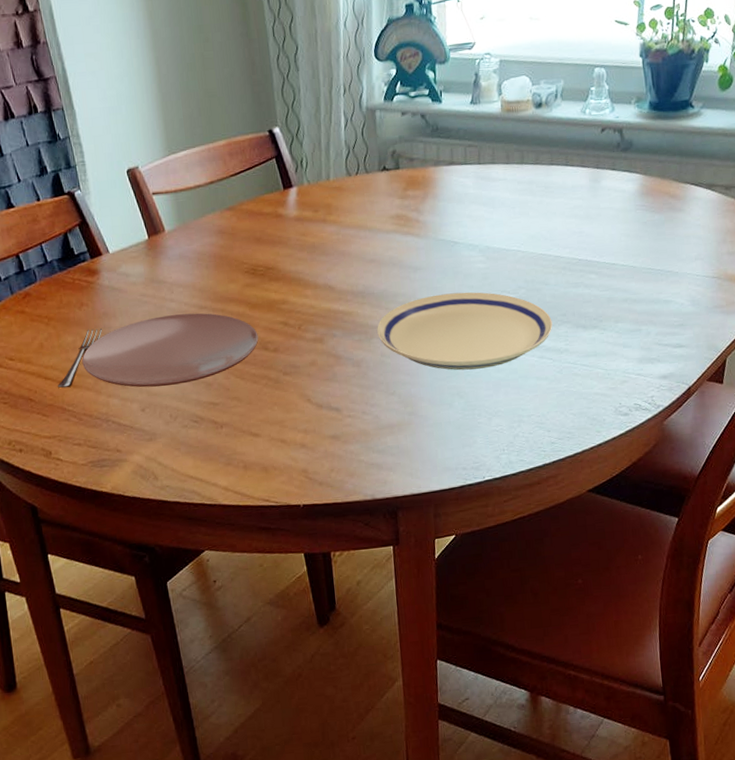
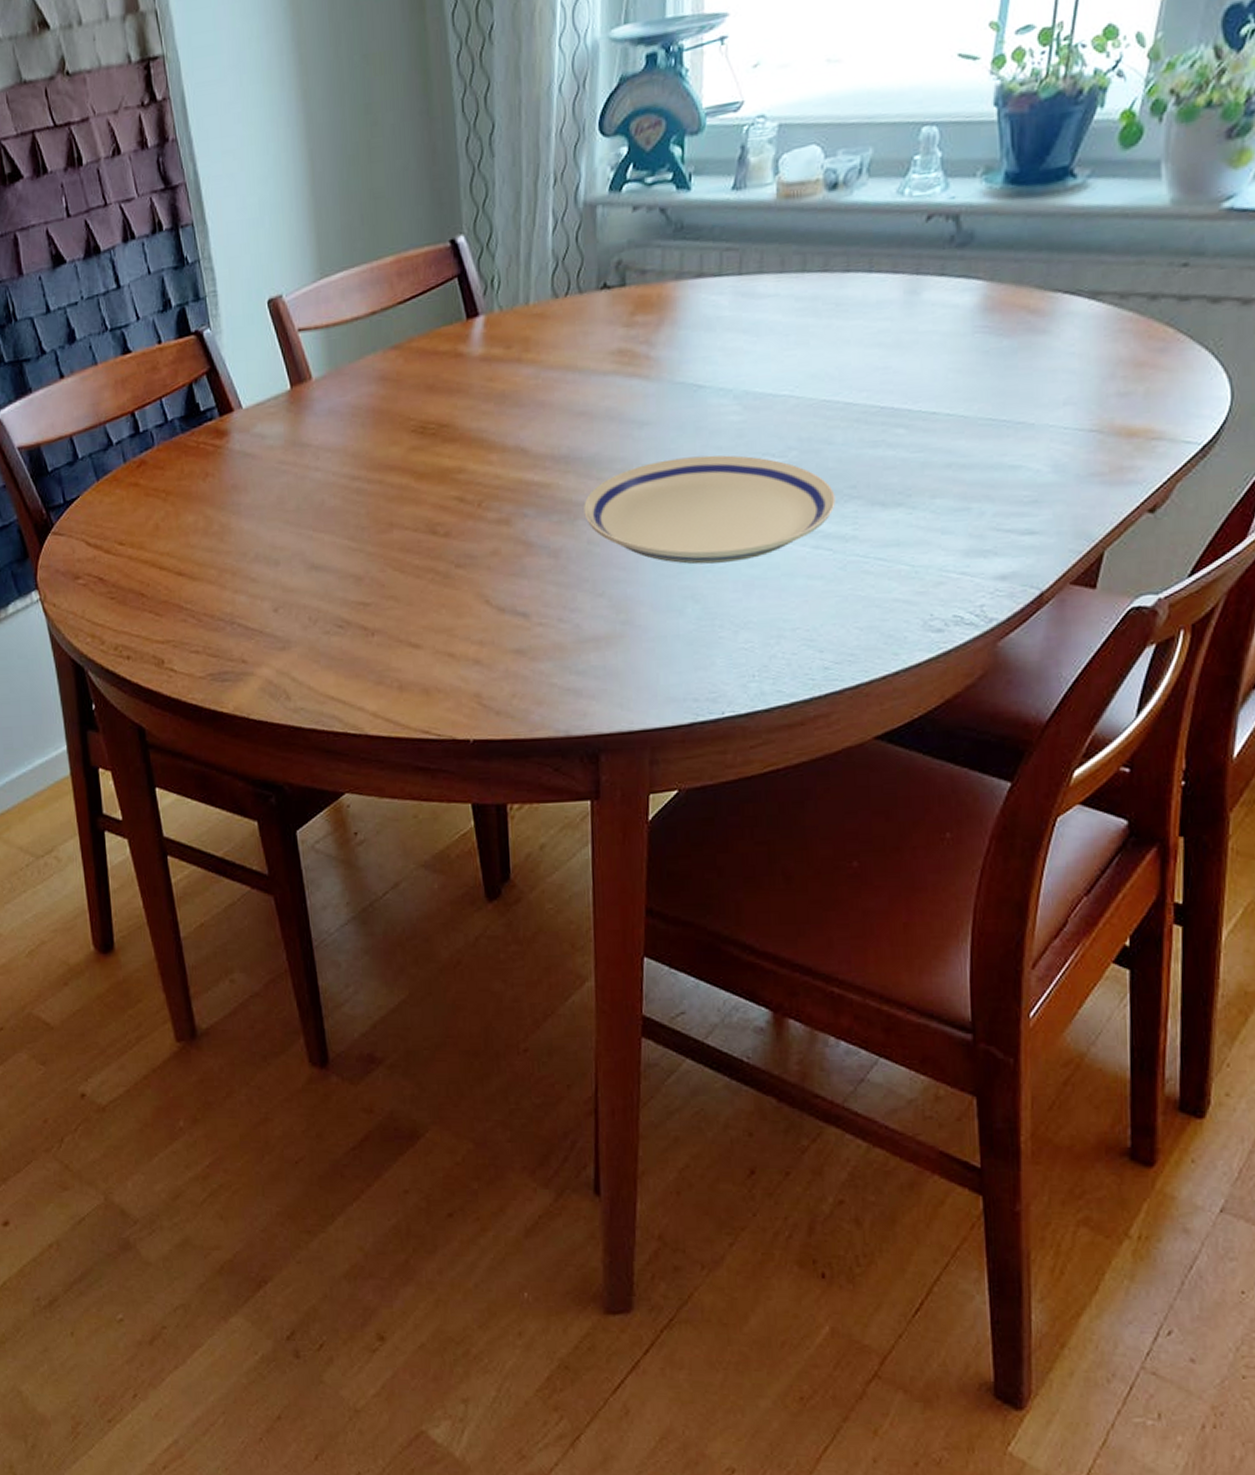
fork: present [57,329,102,388] -> none [173,506,230,580]
plate: present [82,313,259,388] -> none [204,485,425,582]

